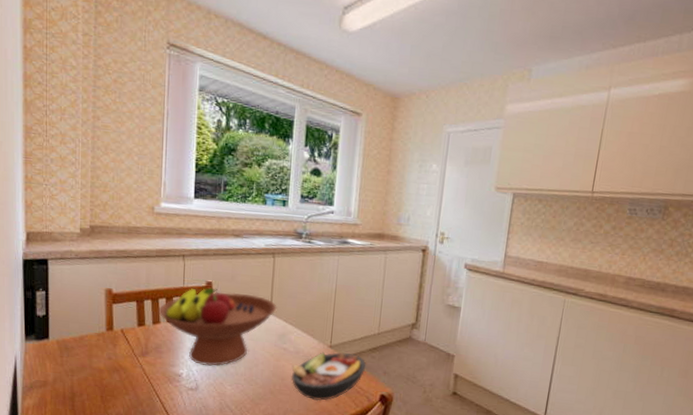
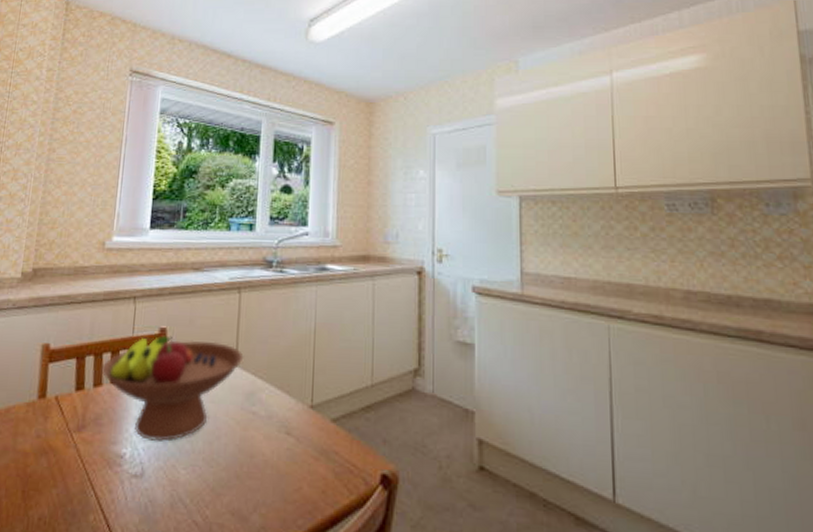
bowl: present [291,352,367,401] -> none [262,414,360,488]

